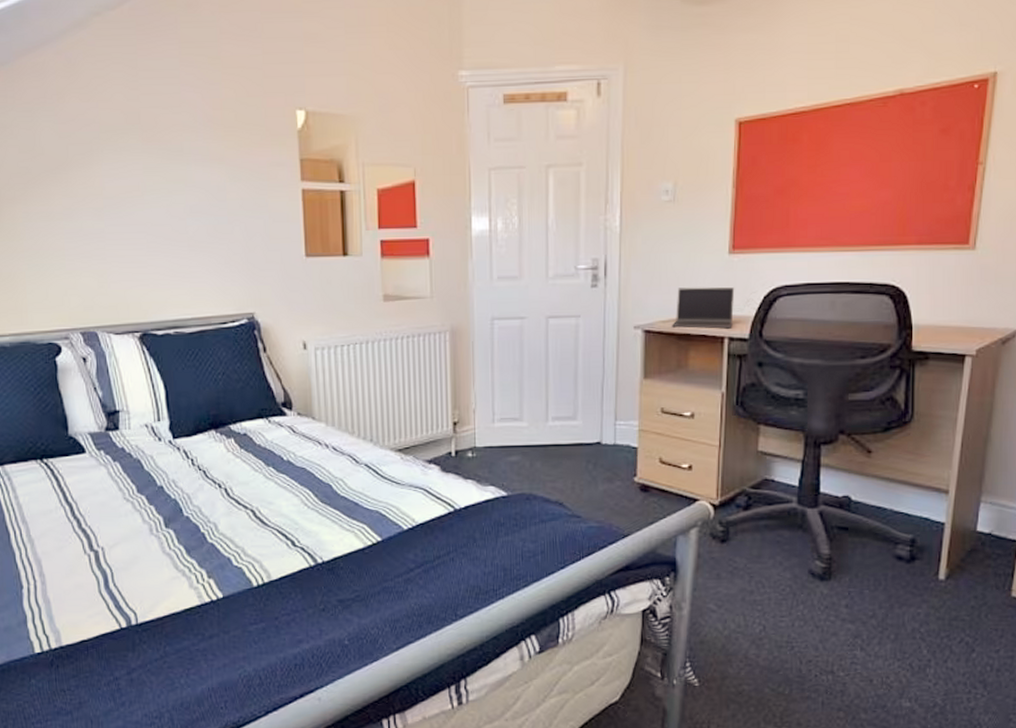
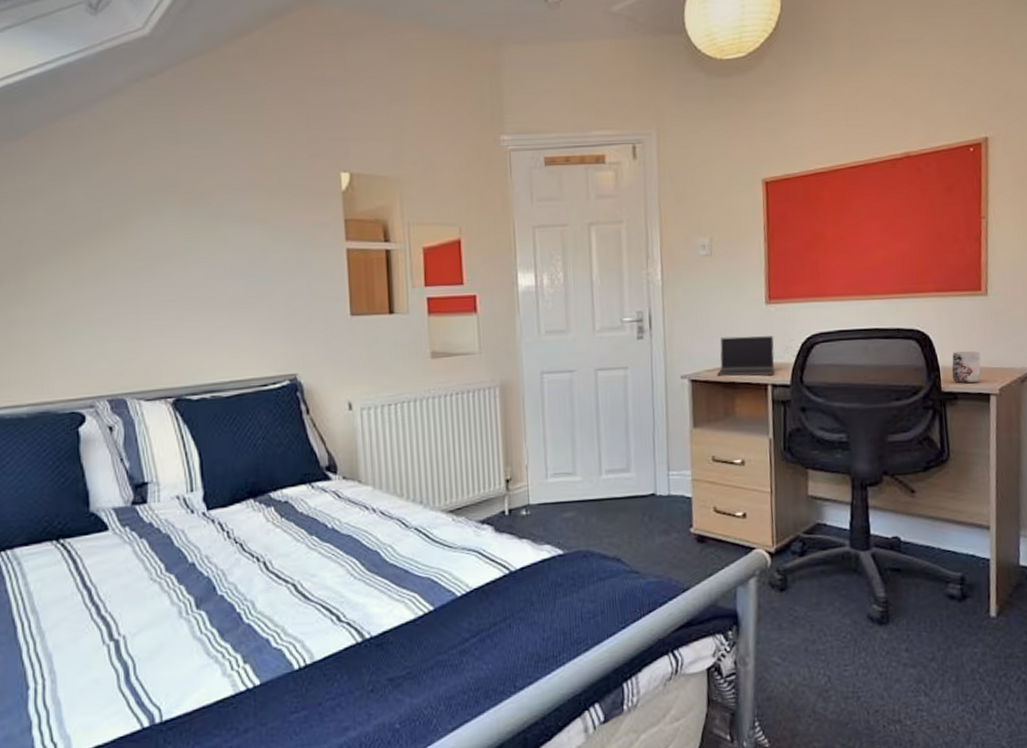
mug: none [925,308,959,342] -> present [951,350,981,383]

